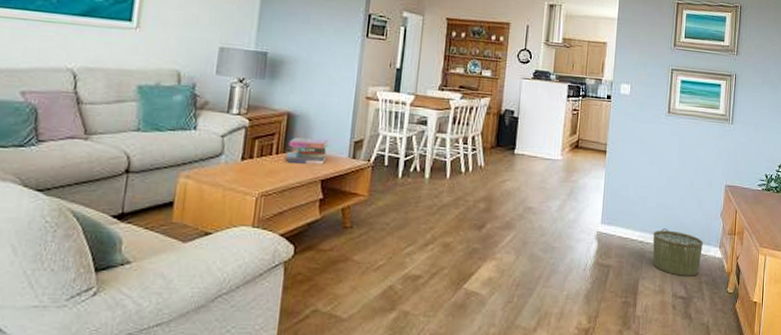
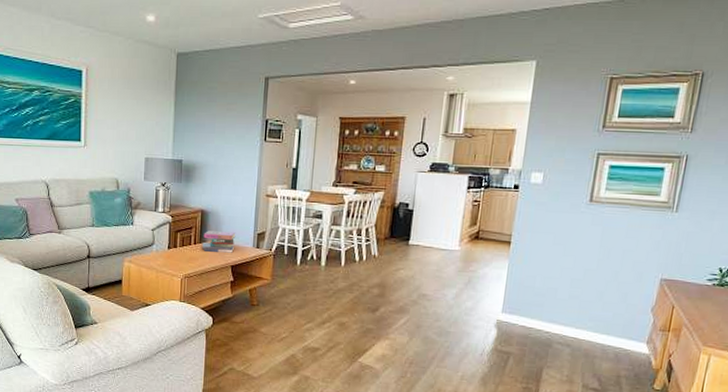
basket: present [652,228,704,276] -> none [560,320,627,370]

